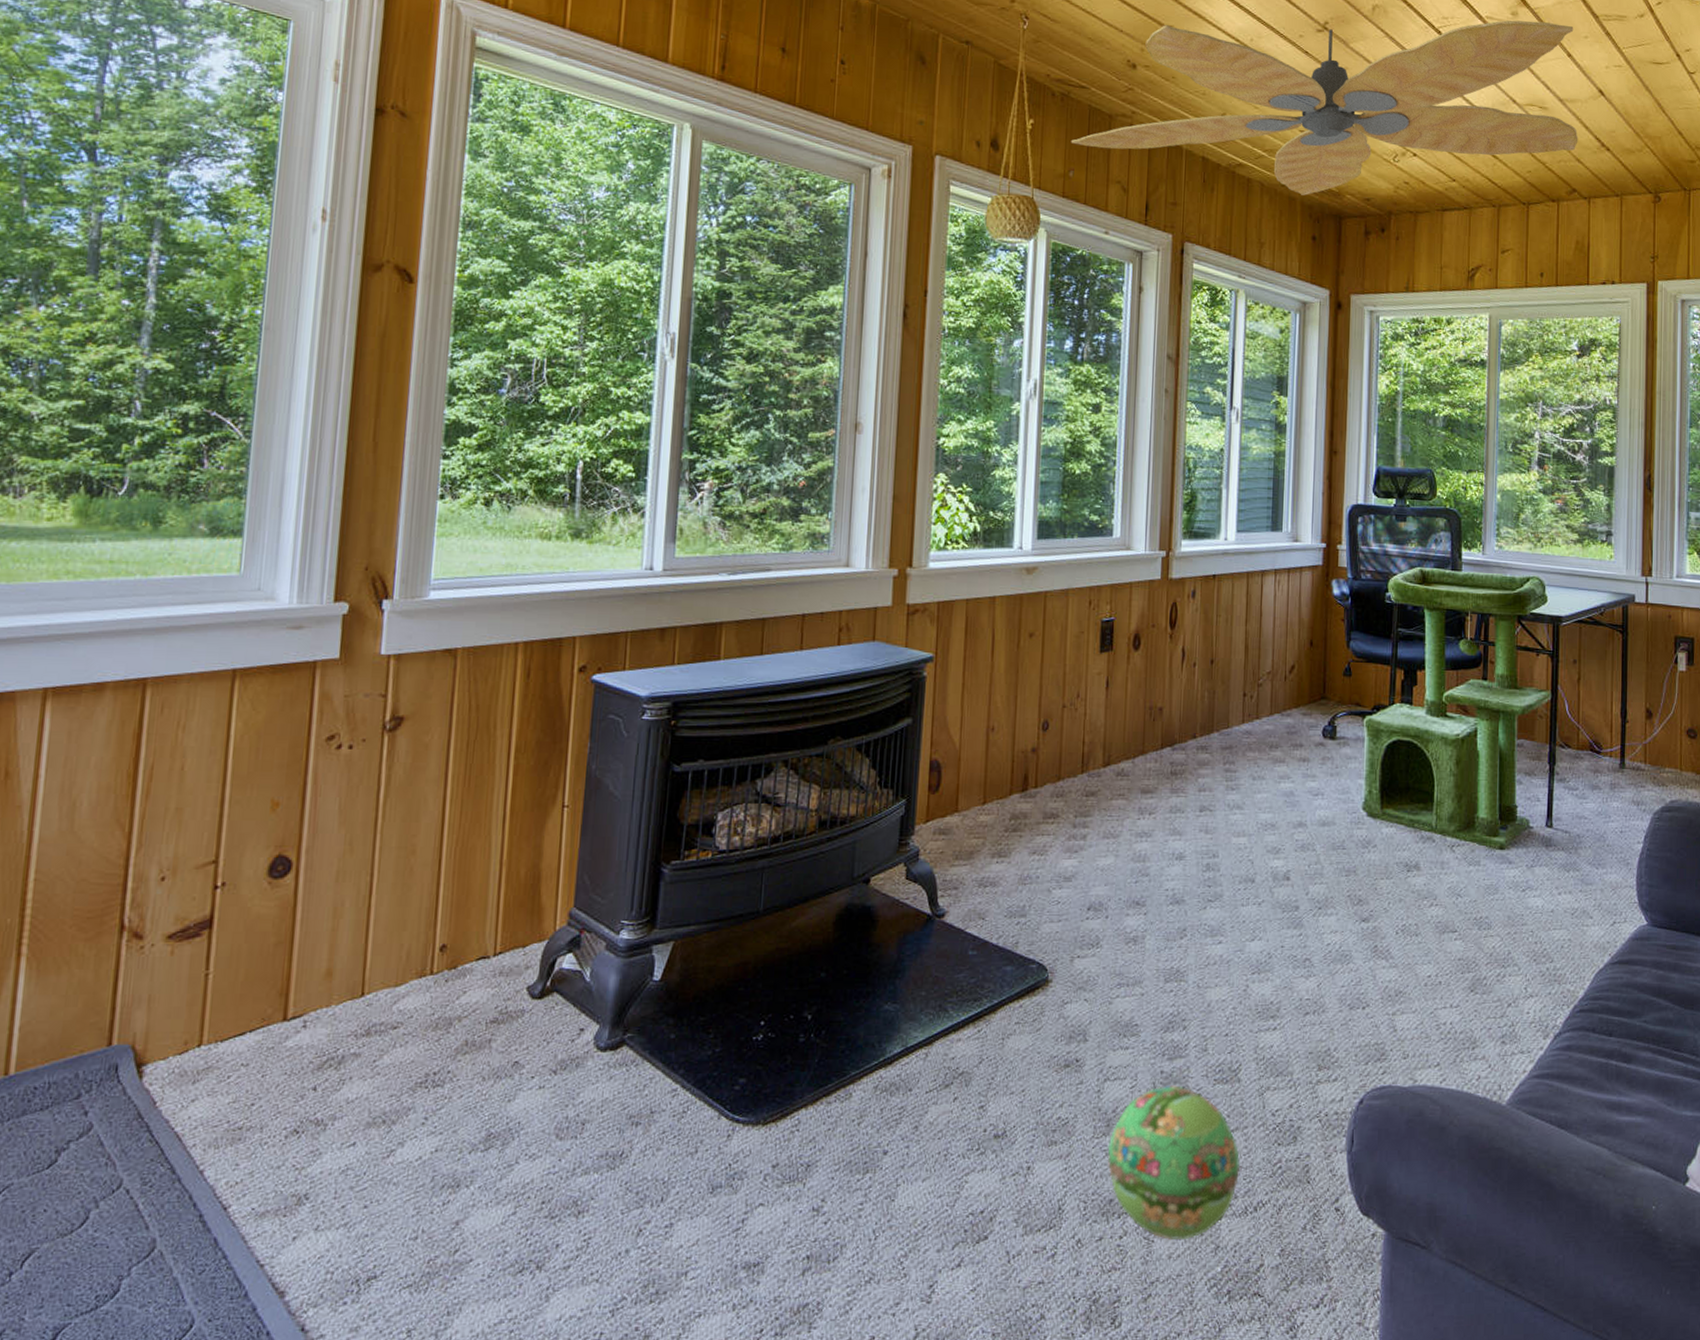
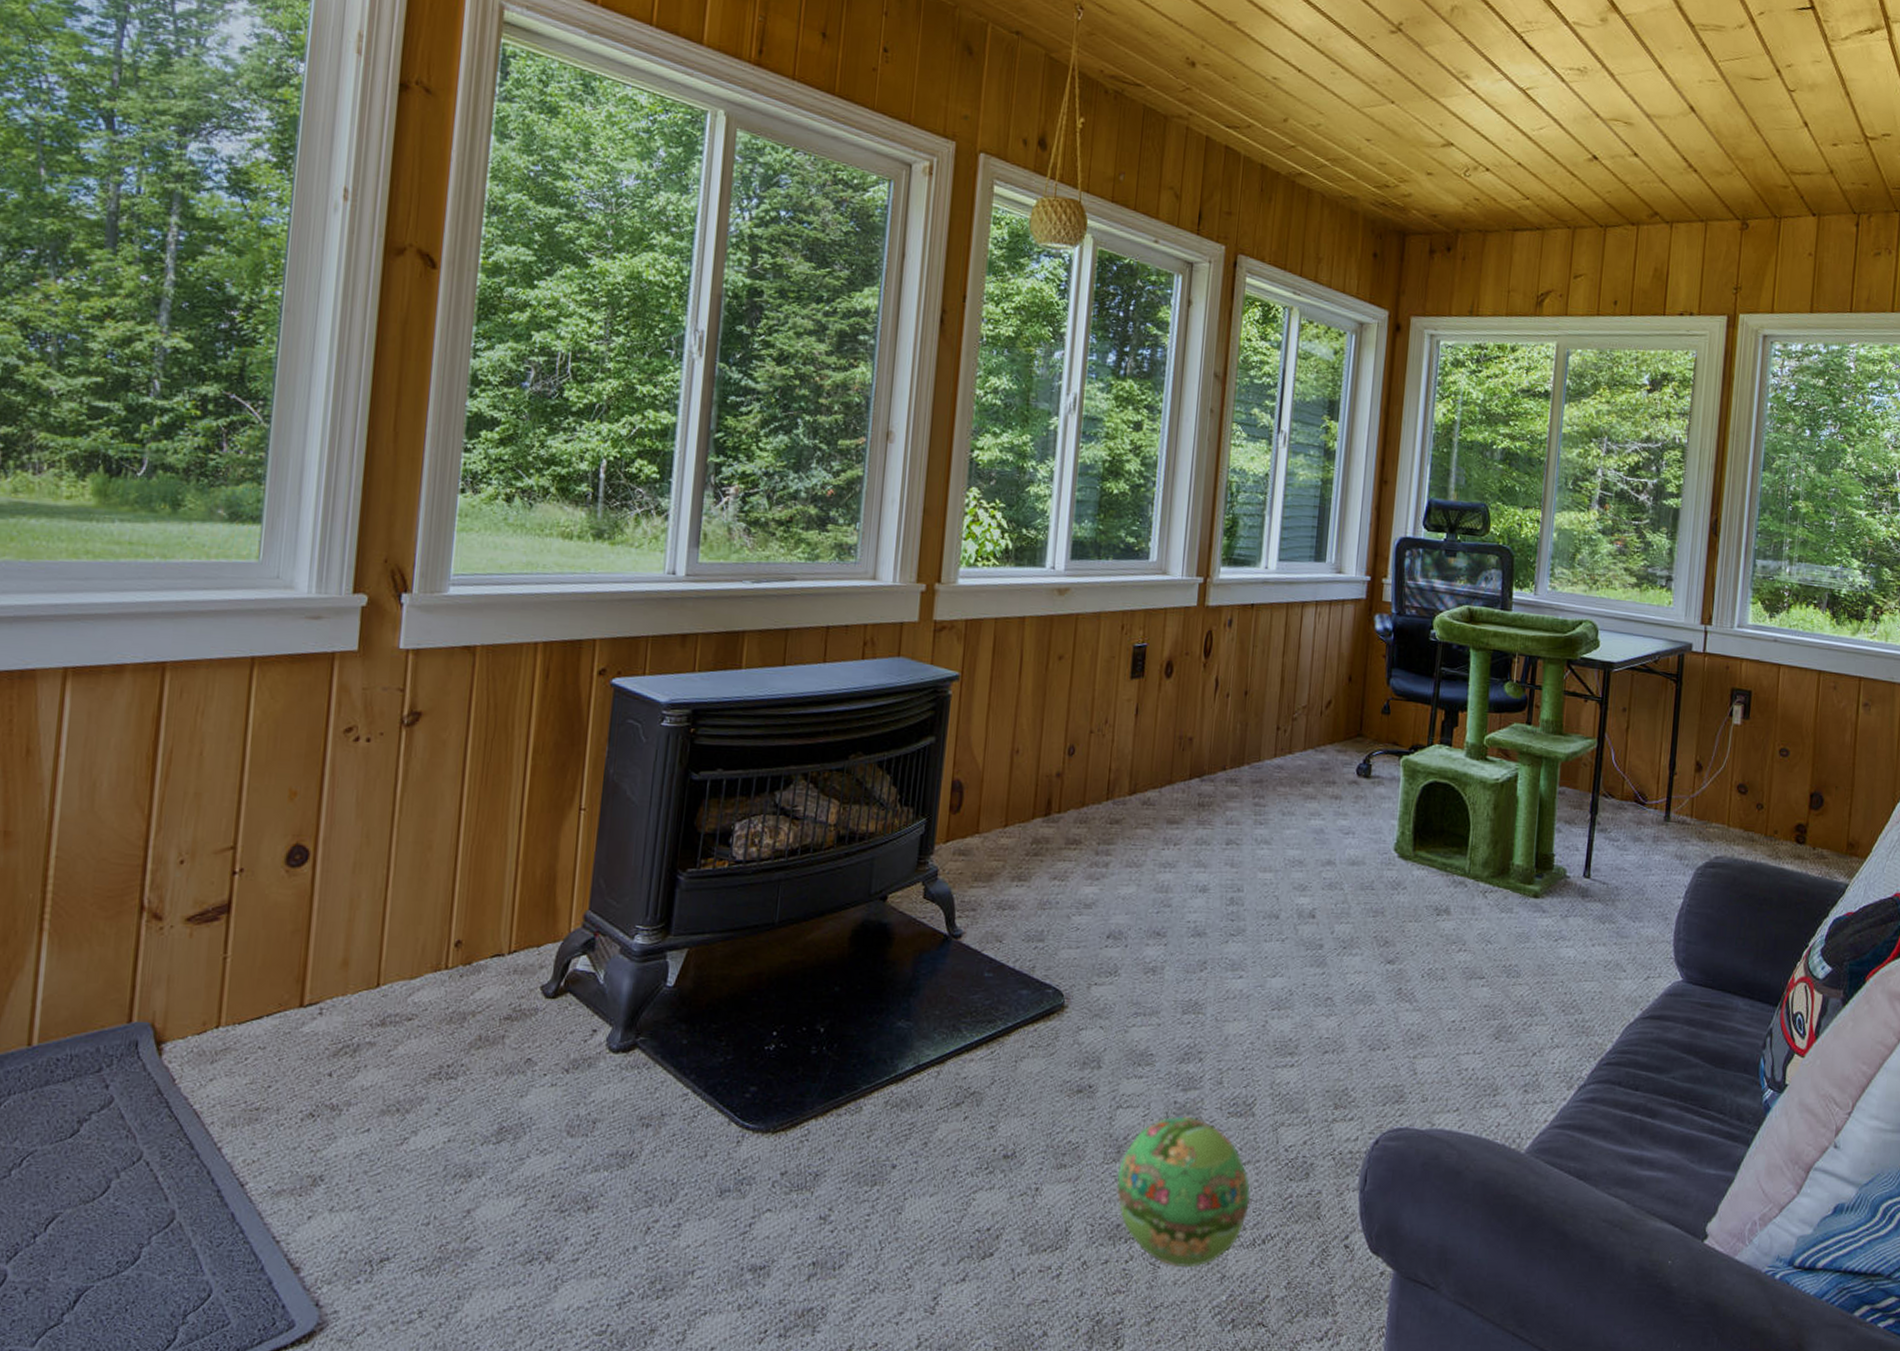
ceiling fan: present [1070,20,1578,195] -> none [1122,20,1667,209]

